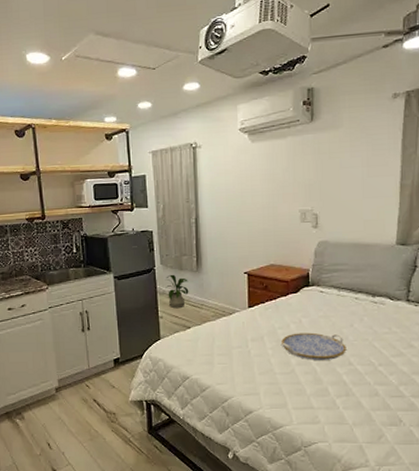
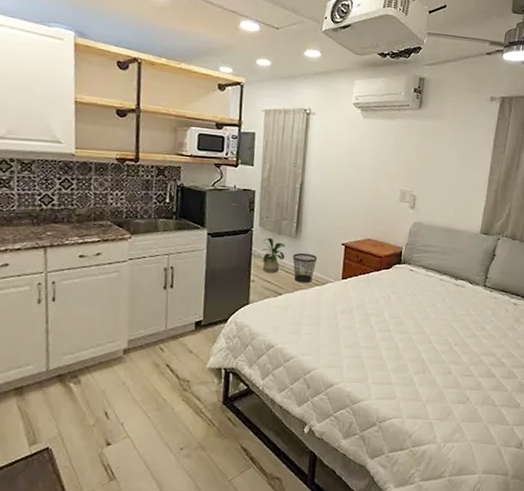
wastebasket: none [196,285,222,315] -> present [292,252,318,284]
serving tray: present [282,332,347,360] -> none [369,308,428,337]

